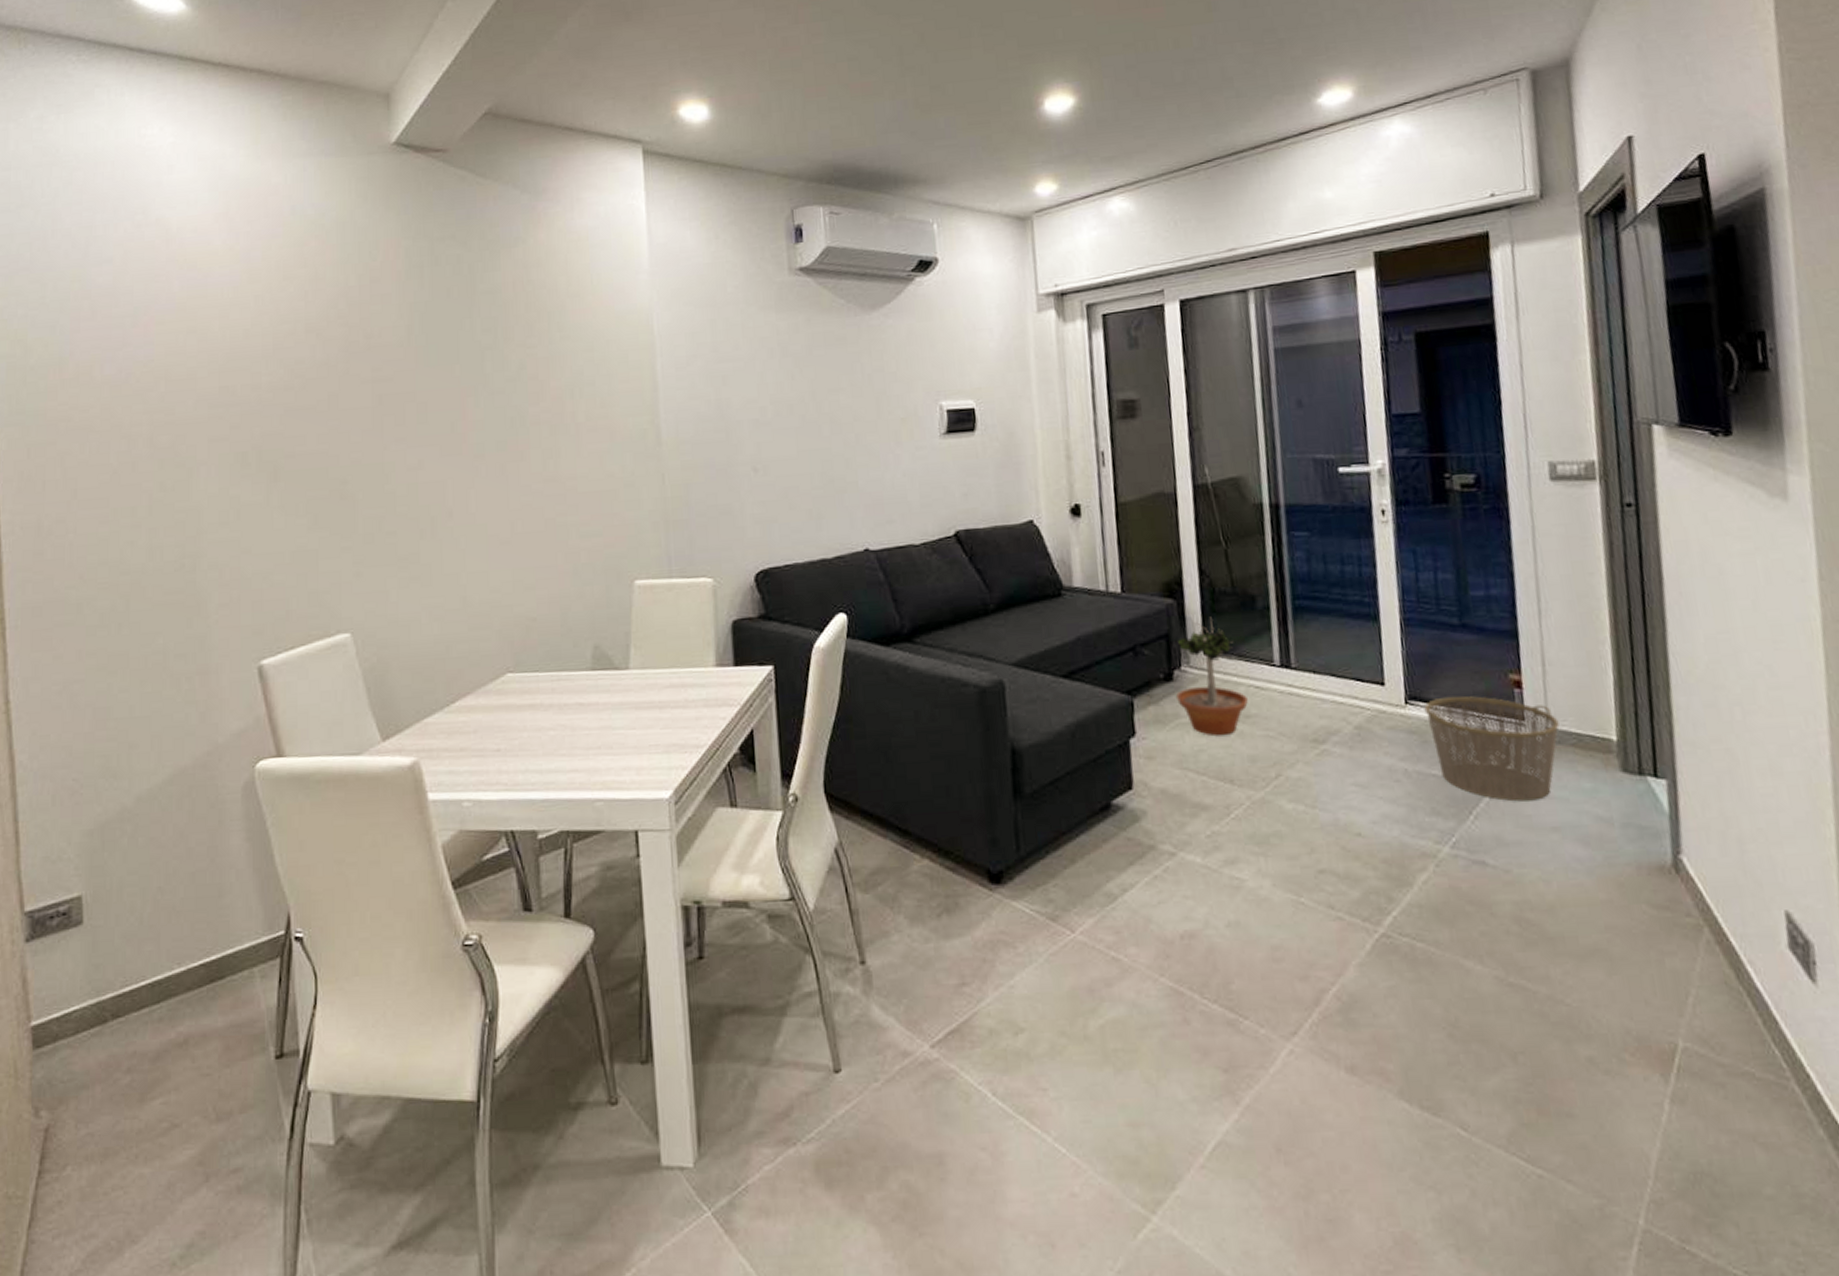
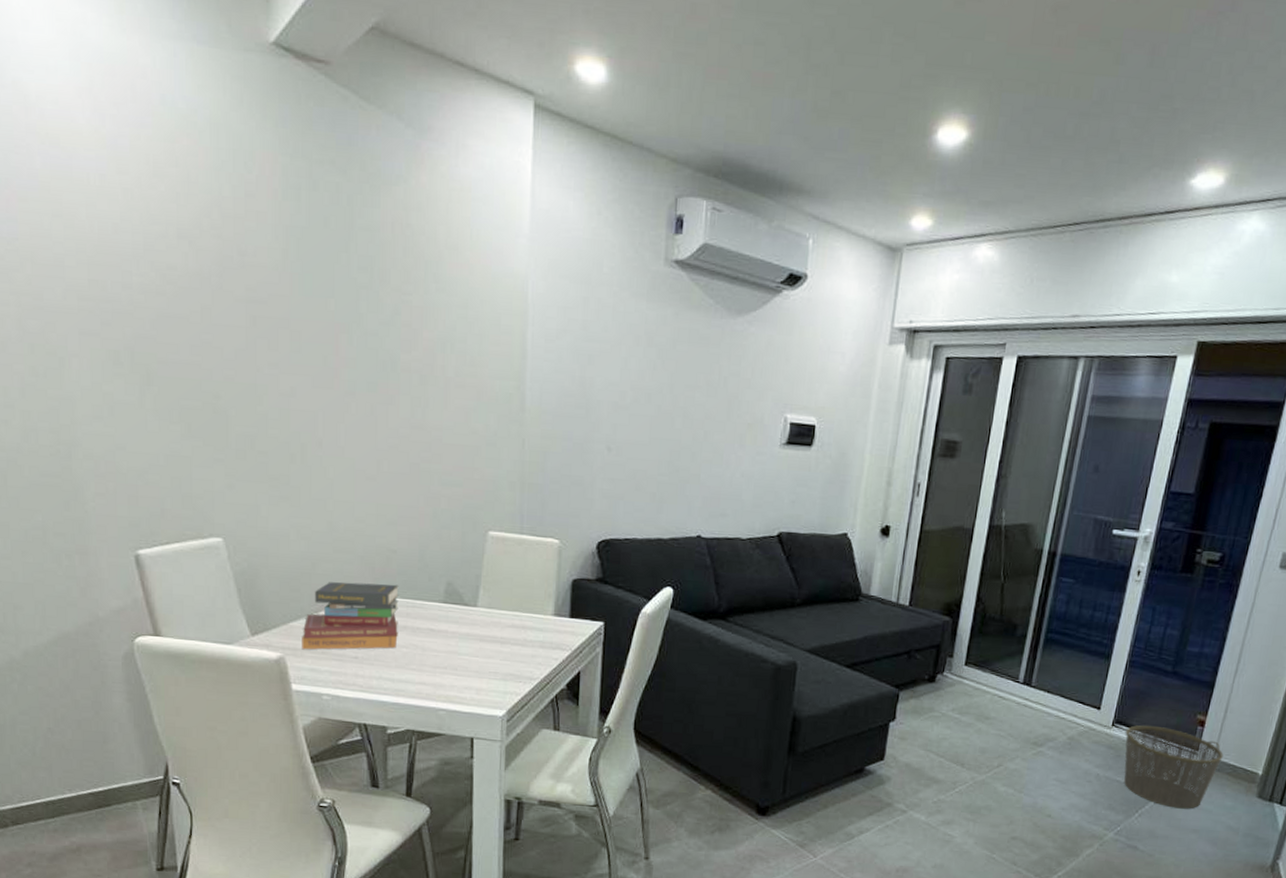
books: none [437,657,544,750] -> present [302,582,399,650]
potted tree: present [1176,616,1249,735] -> none [934,636,992,729]

